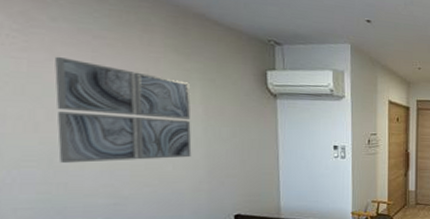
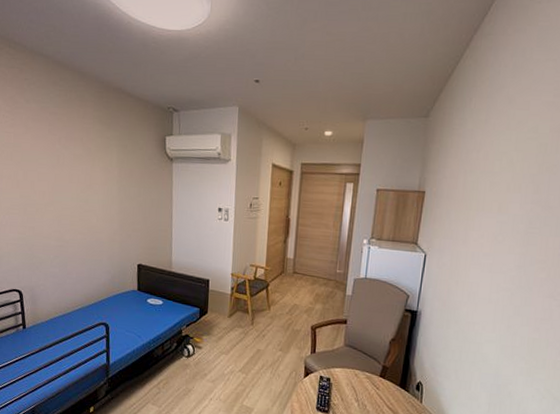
wall art: present [55,56,192,163] -> none [28,130,110,213]

